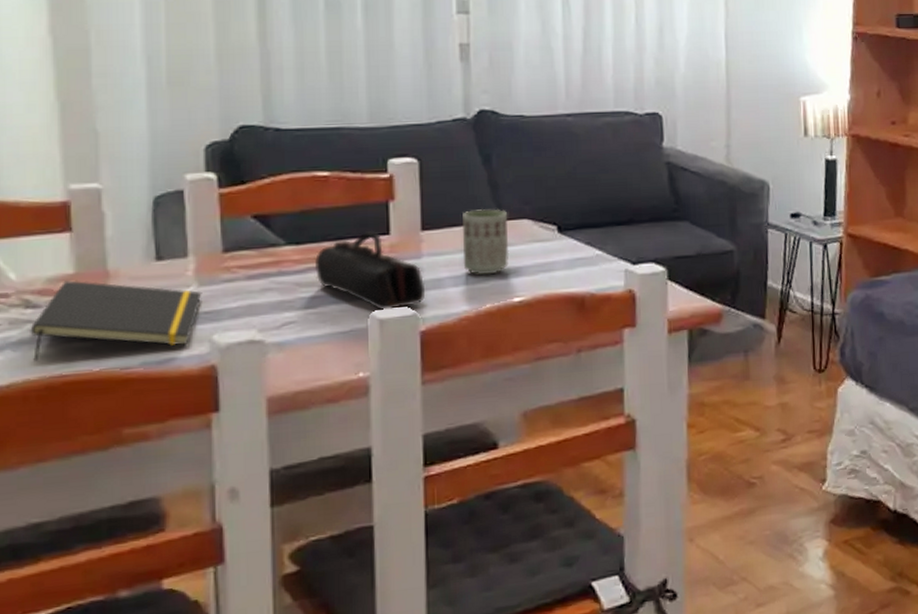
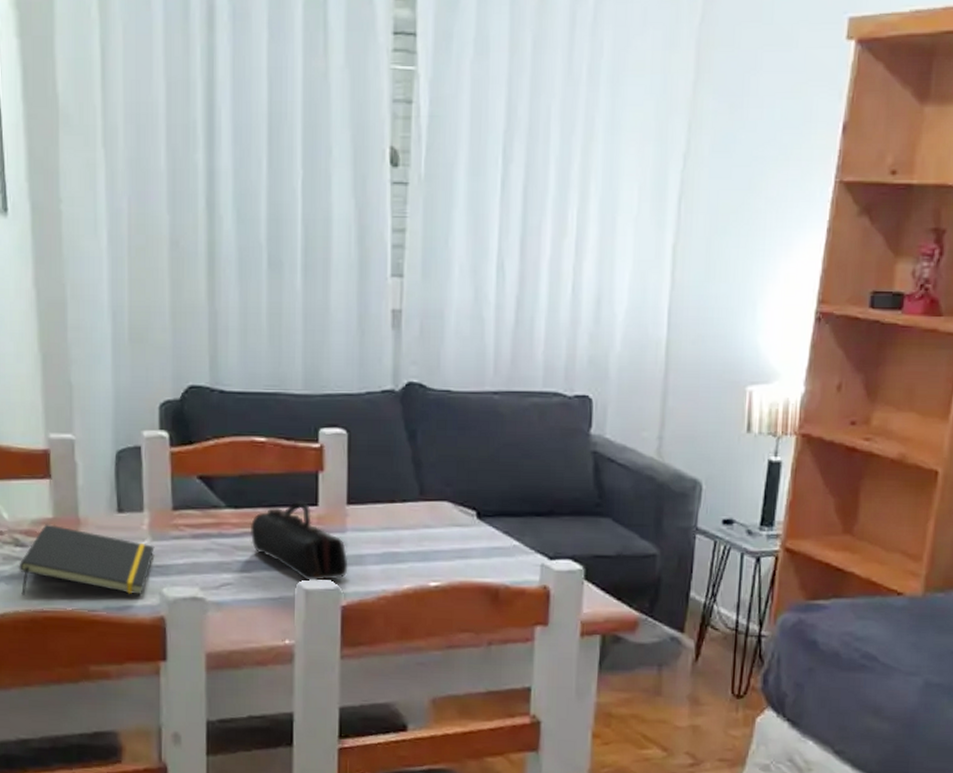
cup: present [462,208,510,275] -> none [384,487,429,555]

